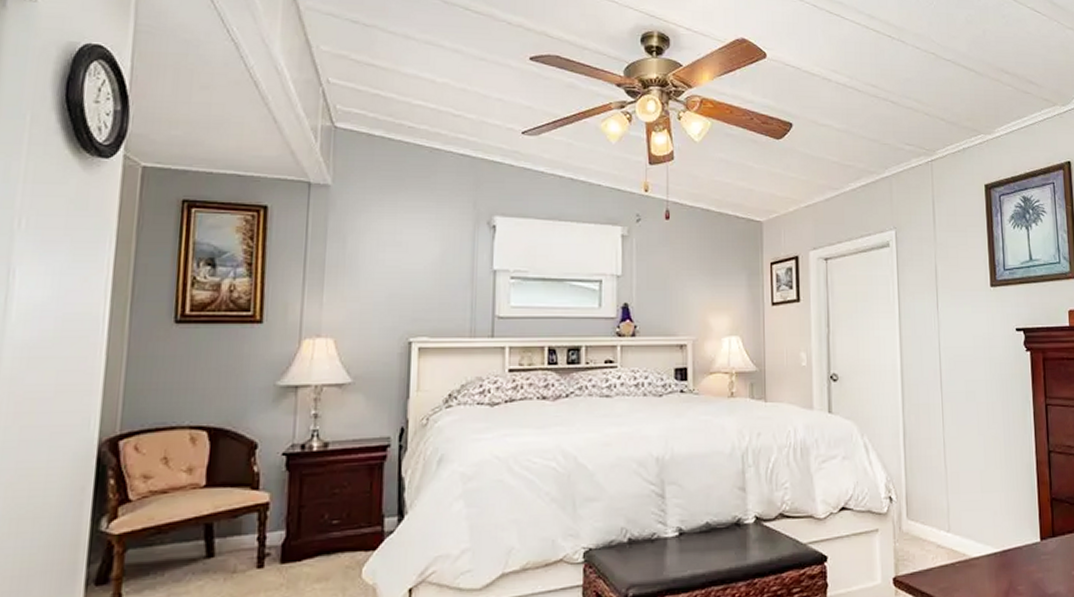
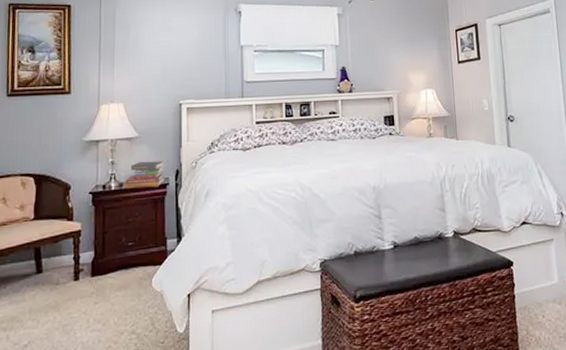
books: none [331,415,386,451] -> present [125,160,164,189]

